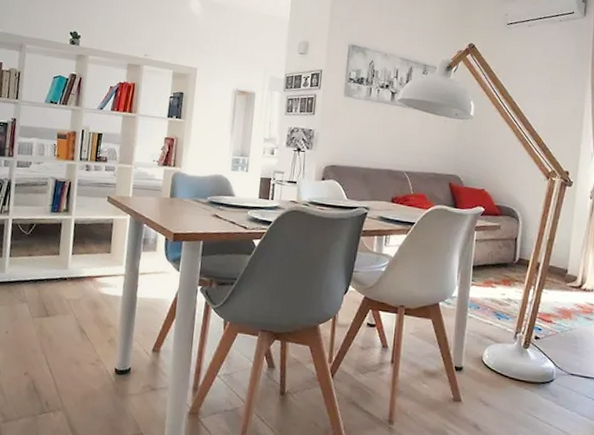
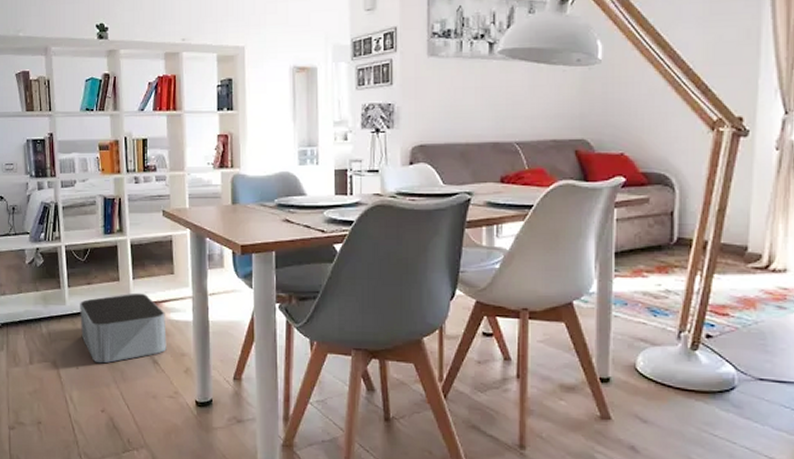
storage bin: none [15,267,98,329] -> present [80,293,167,364]

